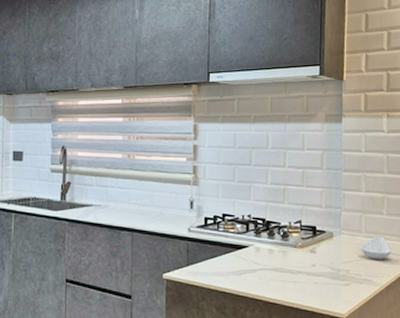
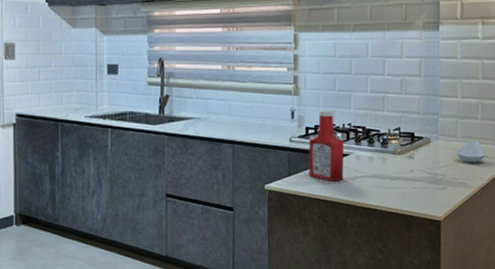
ketchup bottle: none [207,200,244,273] -> present [308,109,344,182]

